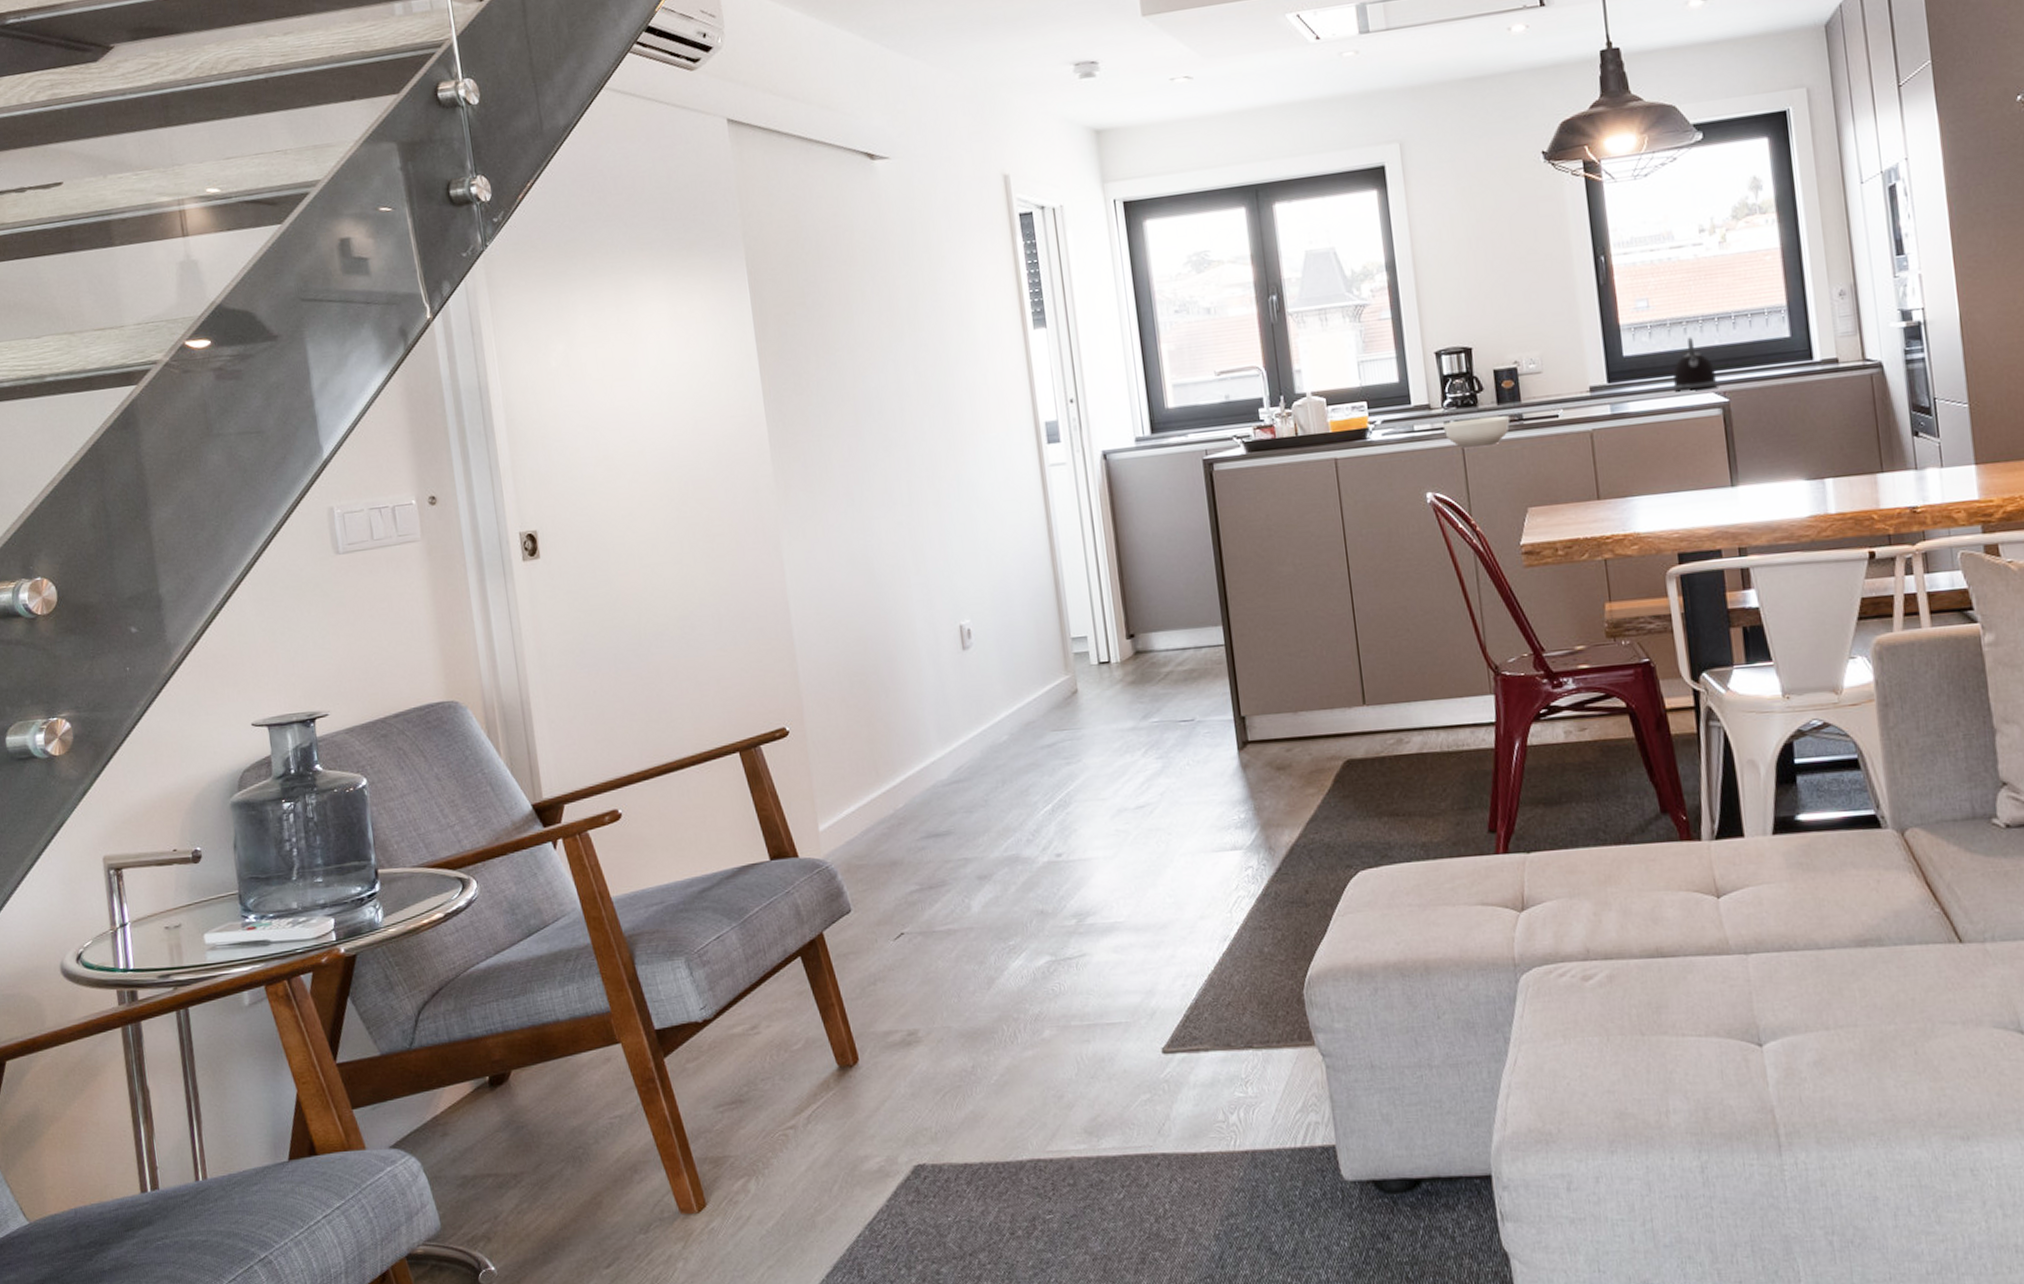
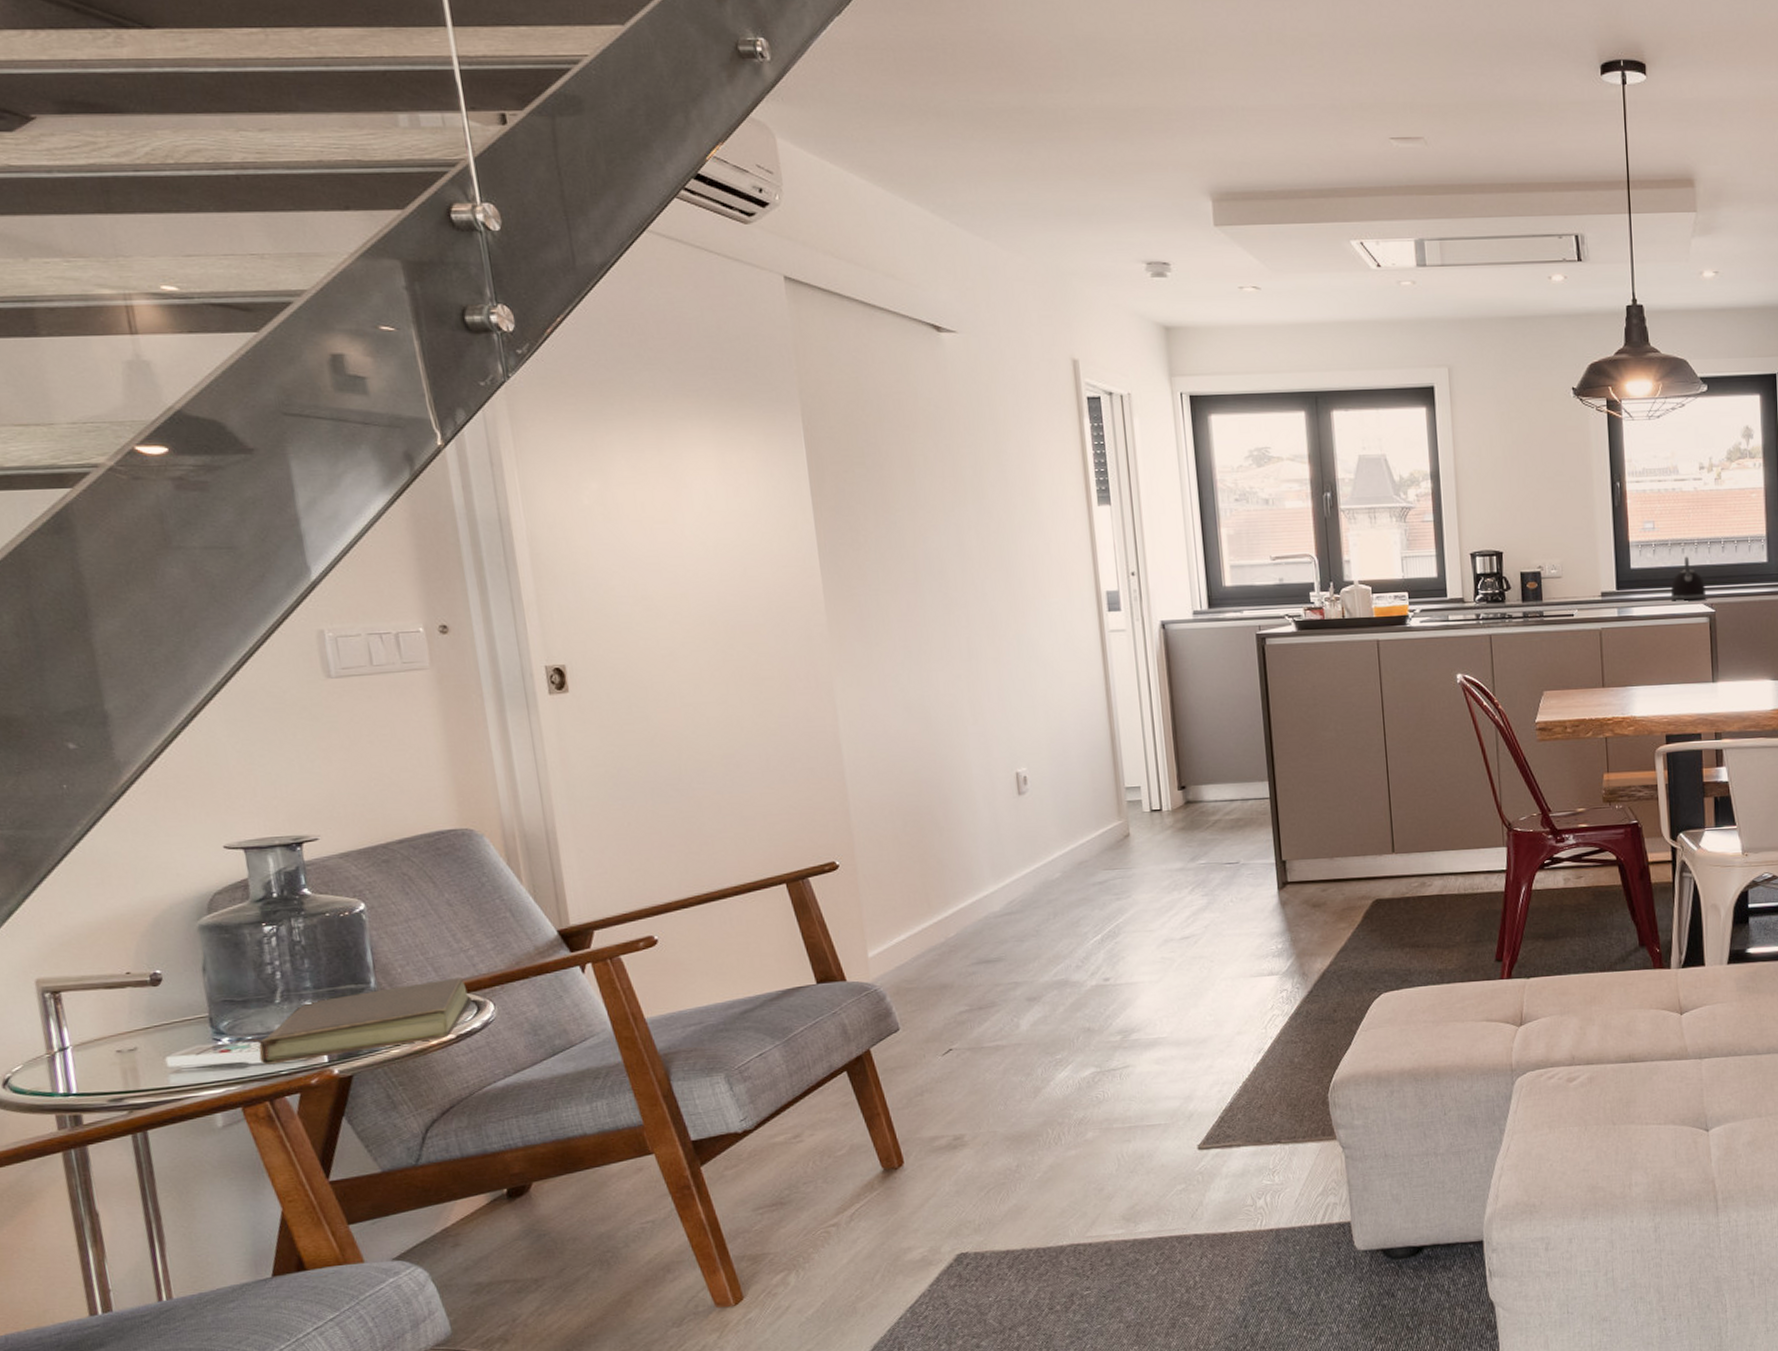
book: none [227,854,458,943] -> present [195,978,472,1065]
bowl: present [1442,415,1511,449] -> none [1473,611,1533,639]

